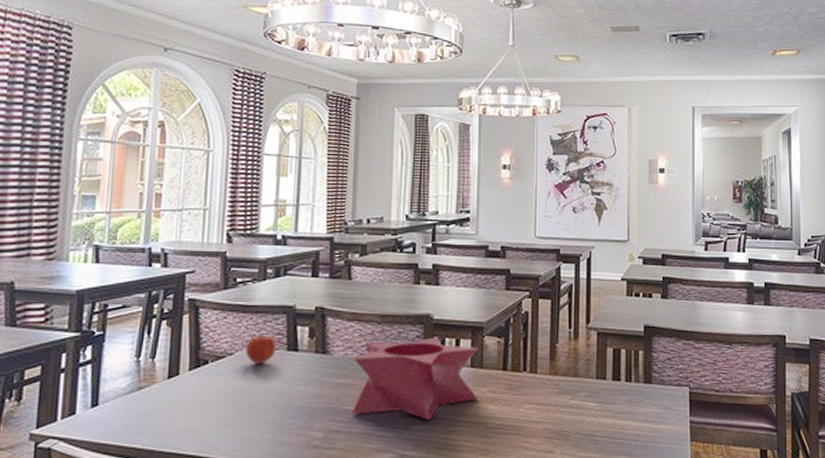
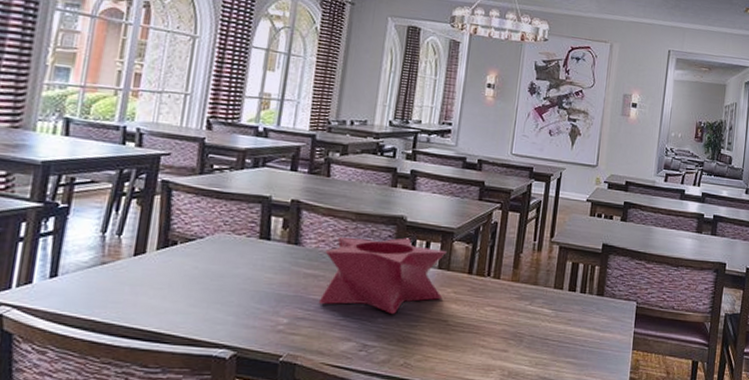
apple: present [245,335,277,365] -> none [216,221,249,250]

